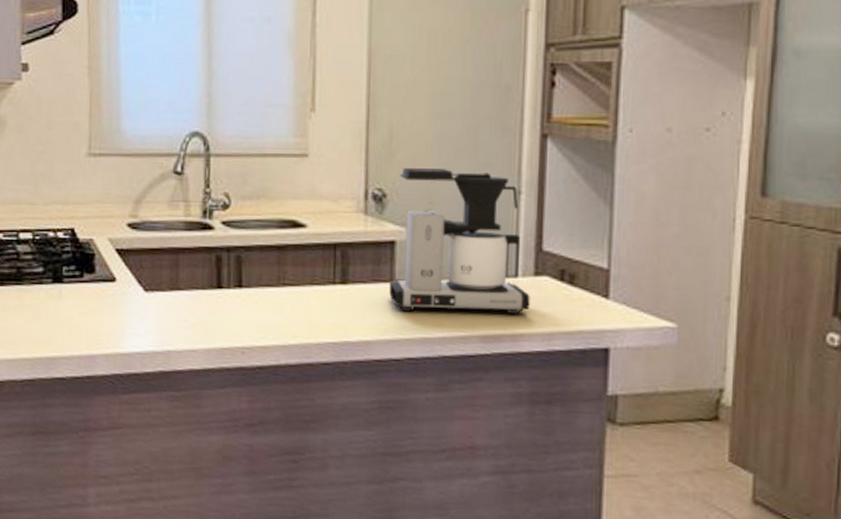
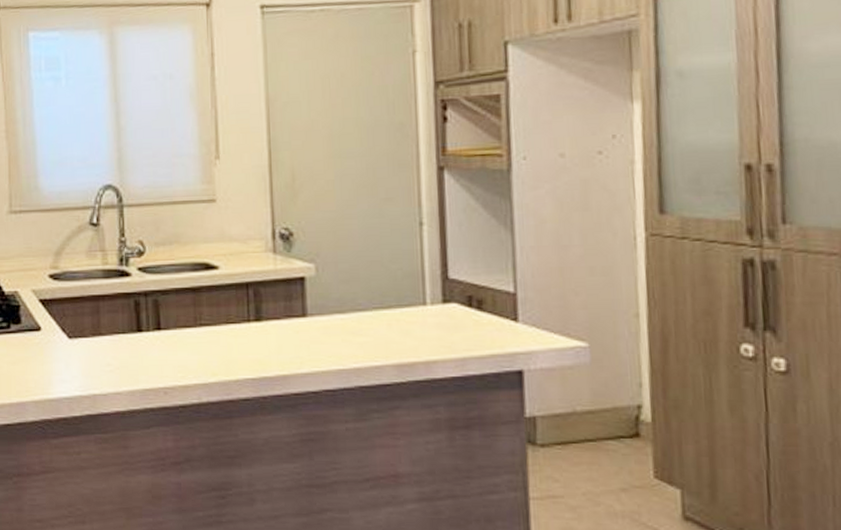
coffee maker: present [389,168,530,314] -> none [302,205,441,345]

